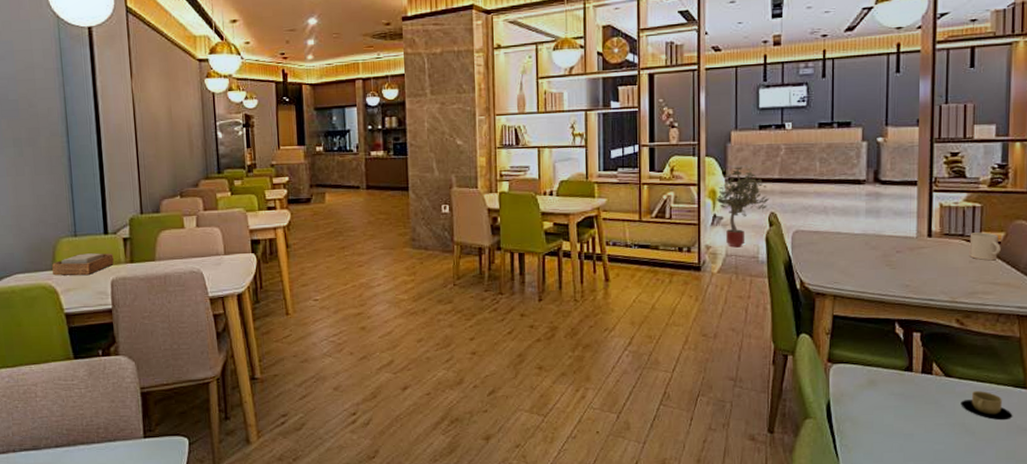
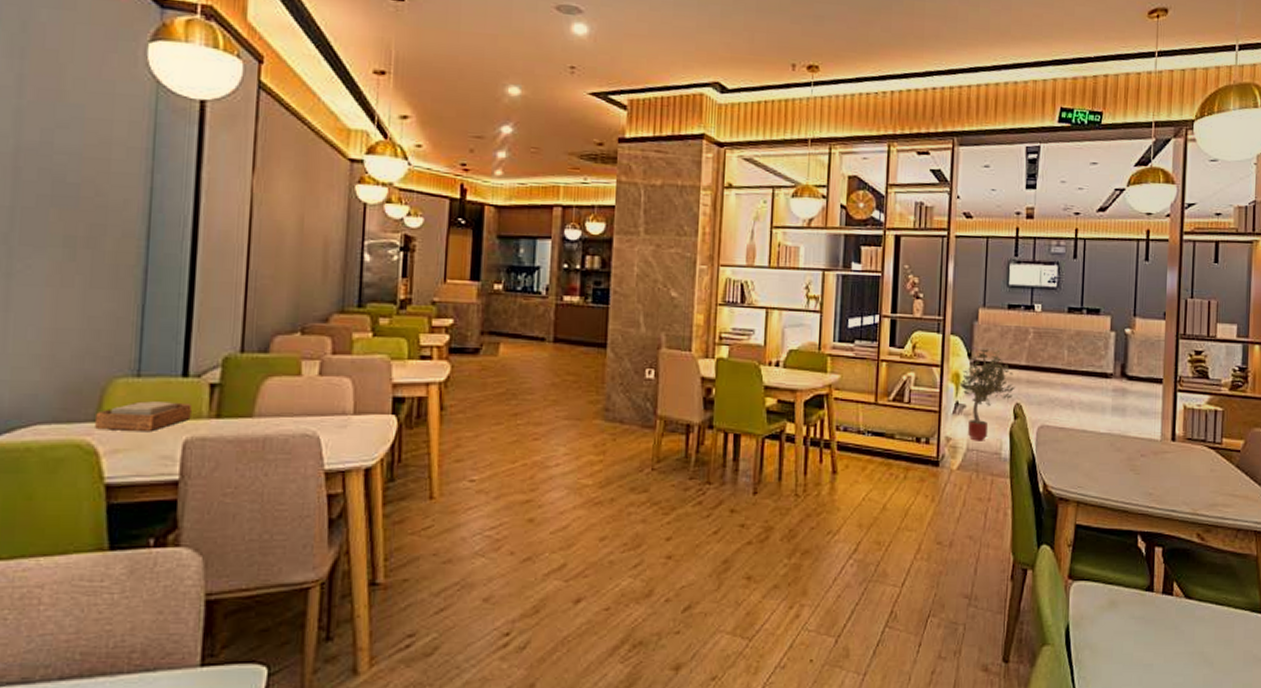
cup: present [960,391,1013,421] -> none [1200,615,1250,649]
cup: present [969,232,1001,261] -> none [1210,439,1240,470]

